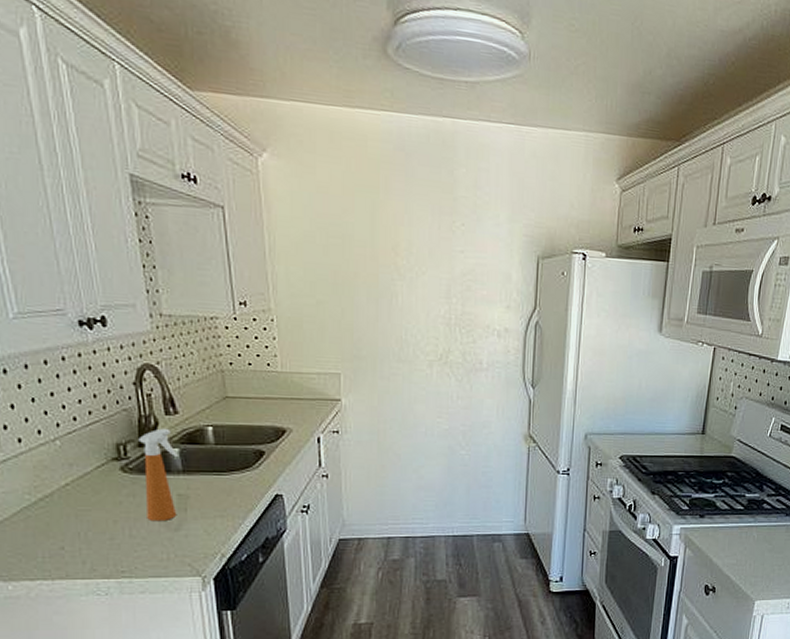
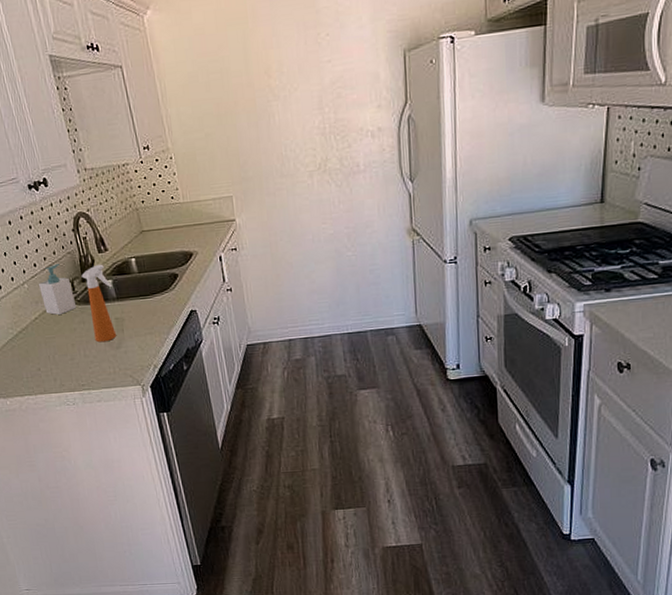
soap bottle: none [77,421,127,484] -> present [39,264,77,316]

